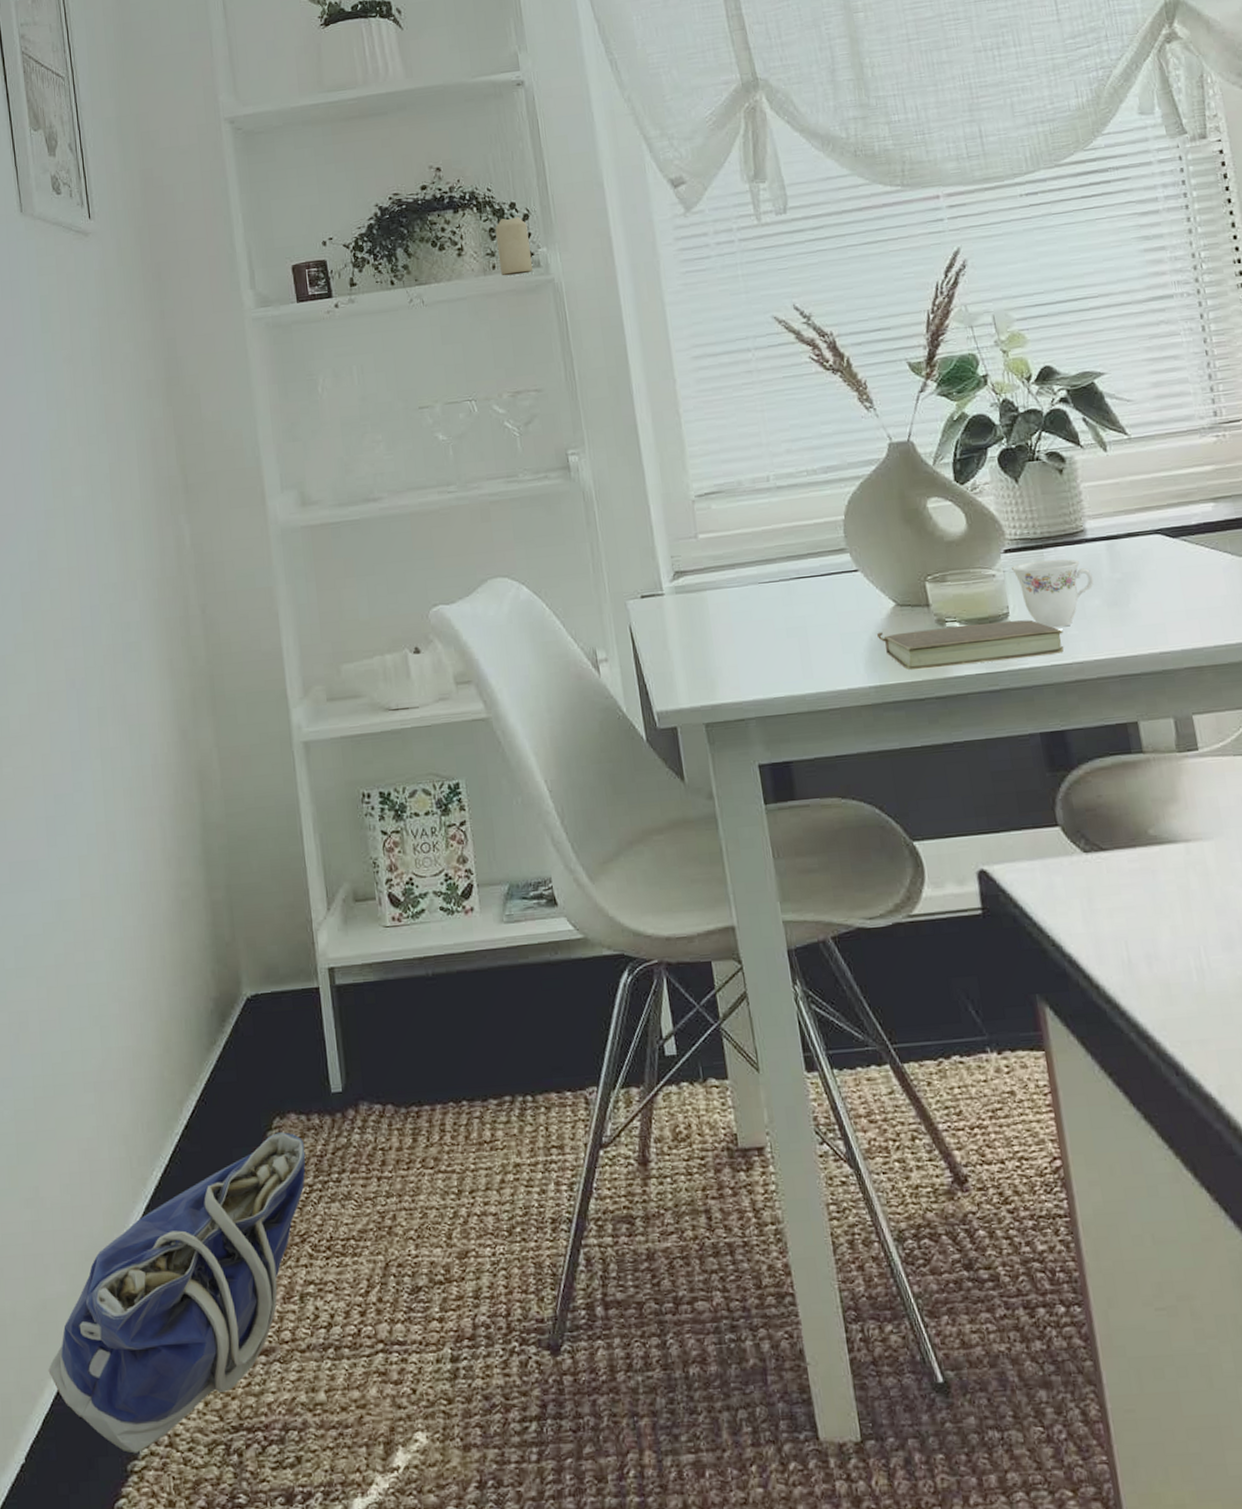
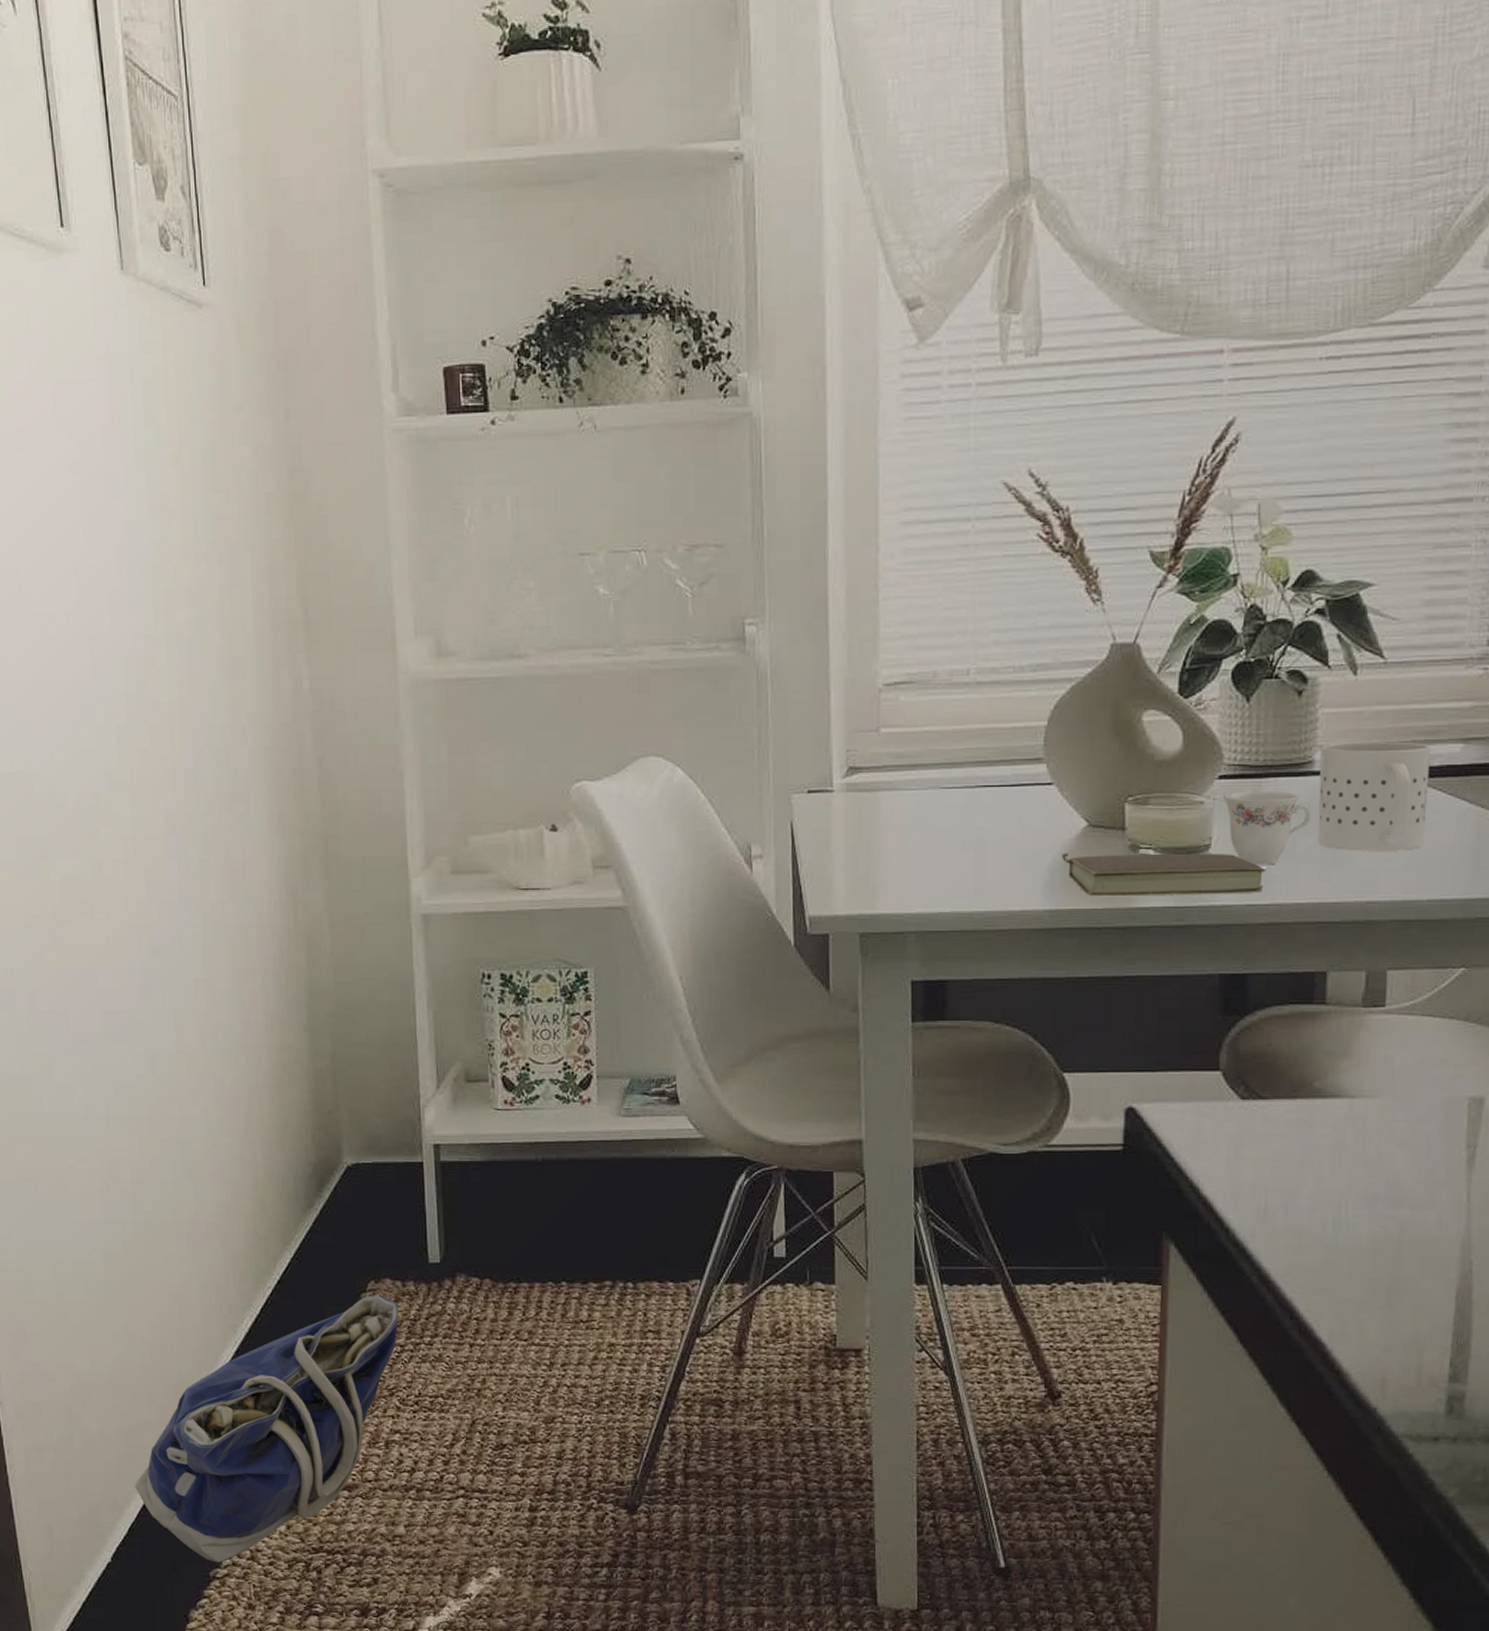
candle: present [495,216,533,276] -> none [689,329,729,404]
mug: none [1088,505,1199,608] -> present [1317,741,1431,851]

